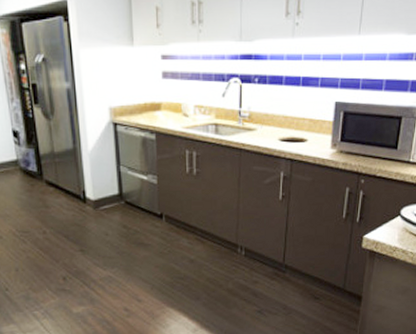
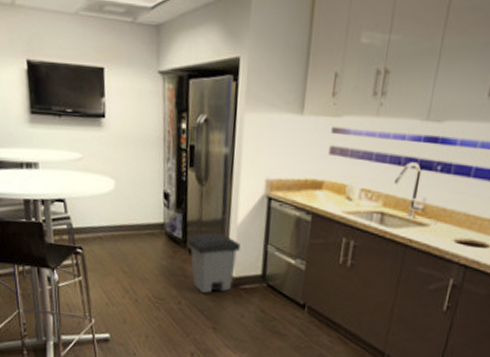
trash can: none [43,162,95,220] -> present [187,232,241,294]

